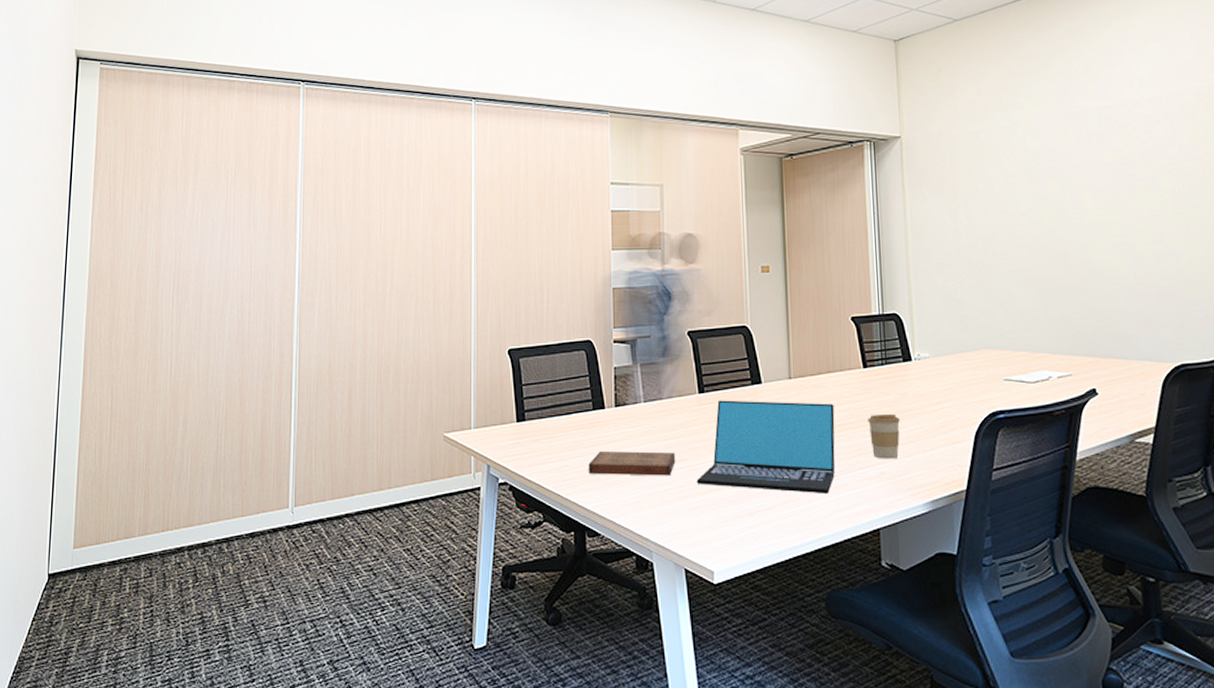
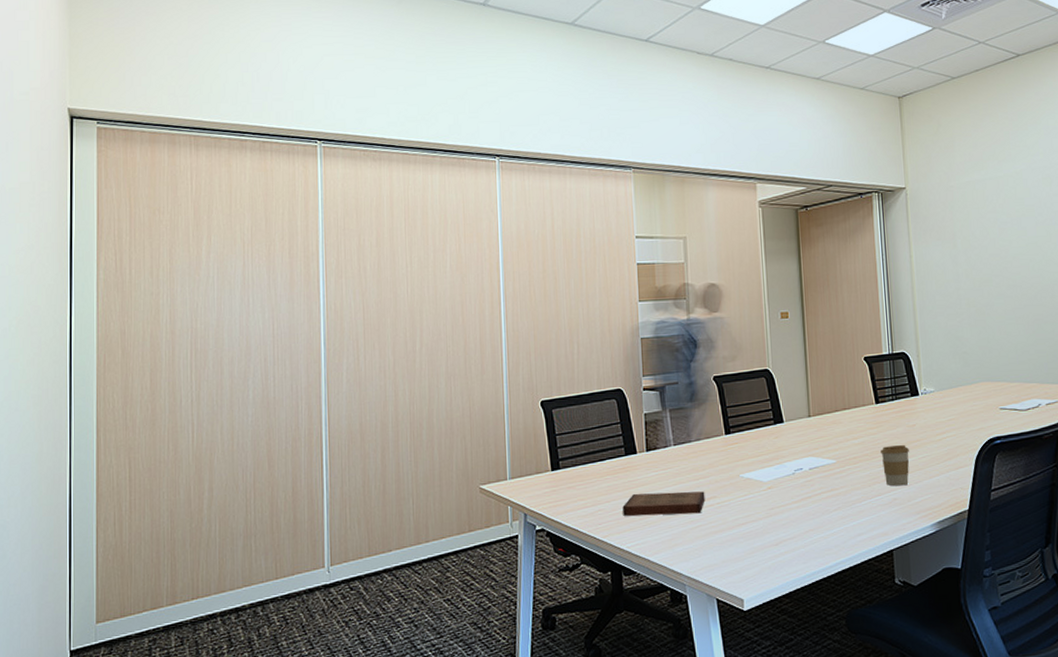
laptop: present [696,400,836,495] -> none [725,438,852,522]

